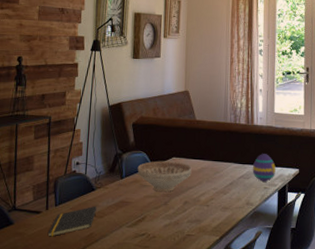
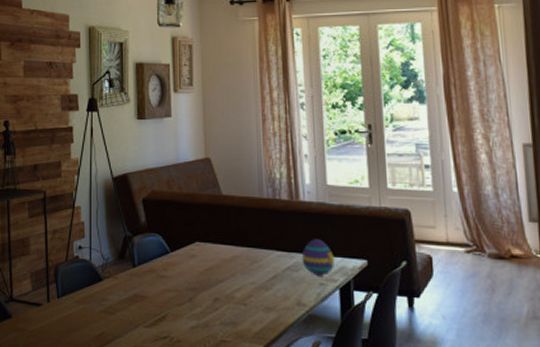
notepad: present [47,205,97,237] -> none [51,299,107,335]
decorative bowl: present [137,161,192,192] -> none [152,246,221,286]

